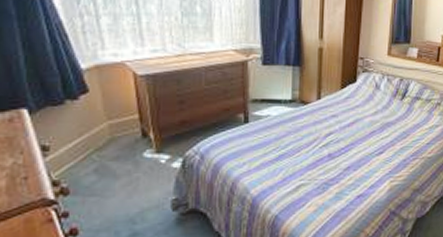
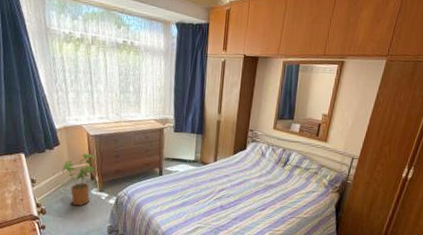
house plant: none [93,101,150,177] -> present [61,153,96,206]

